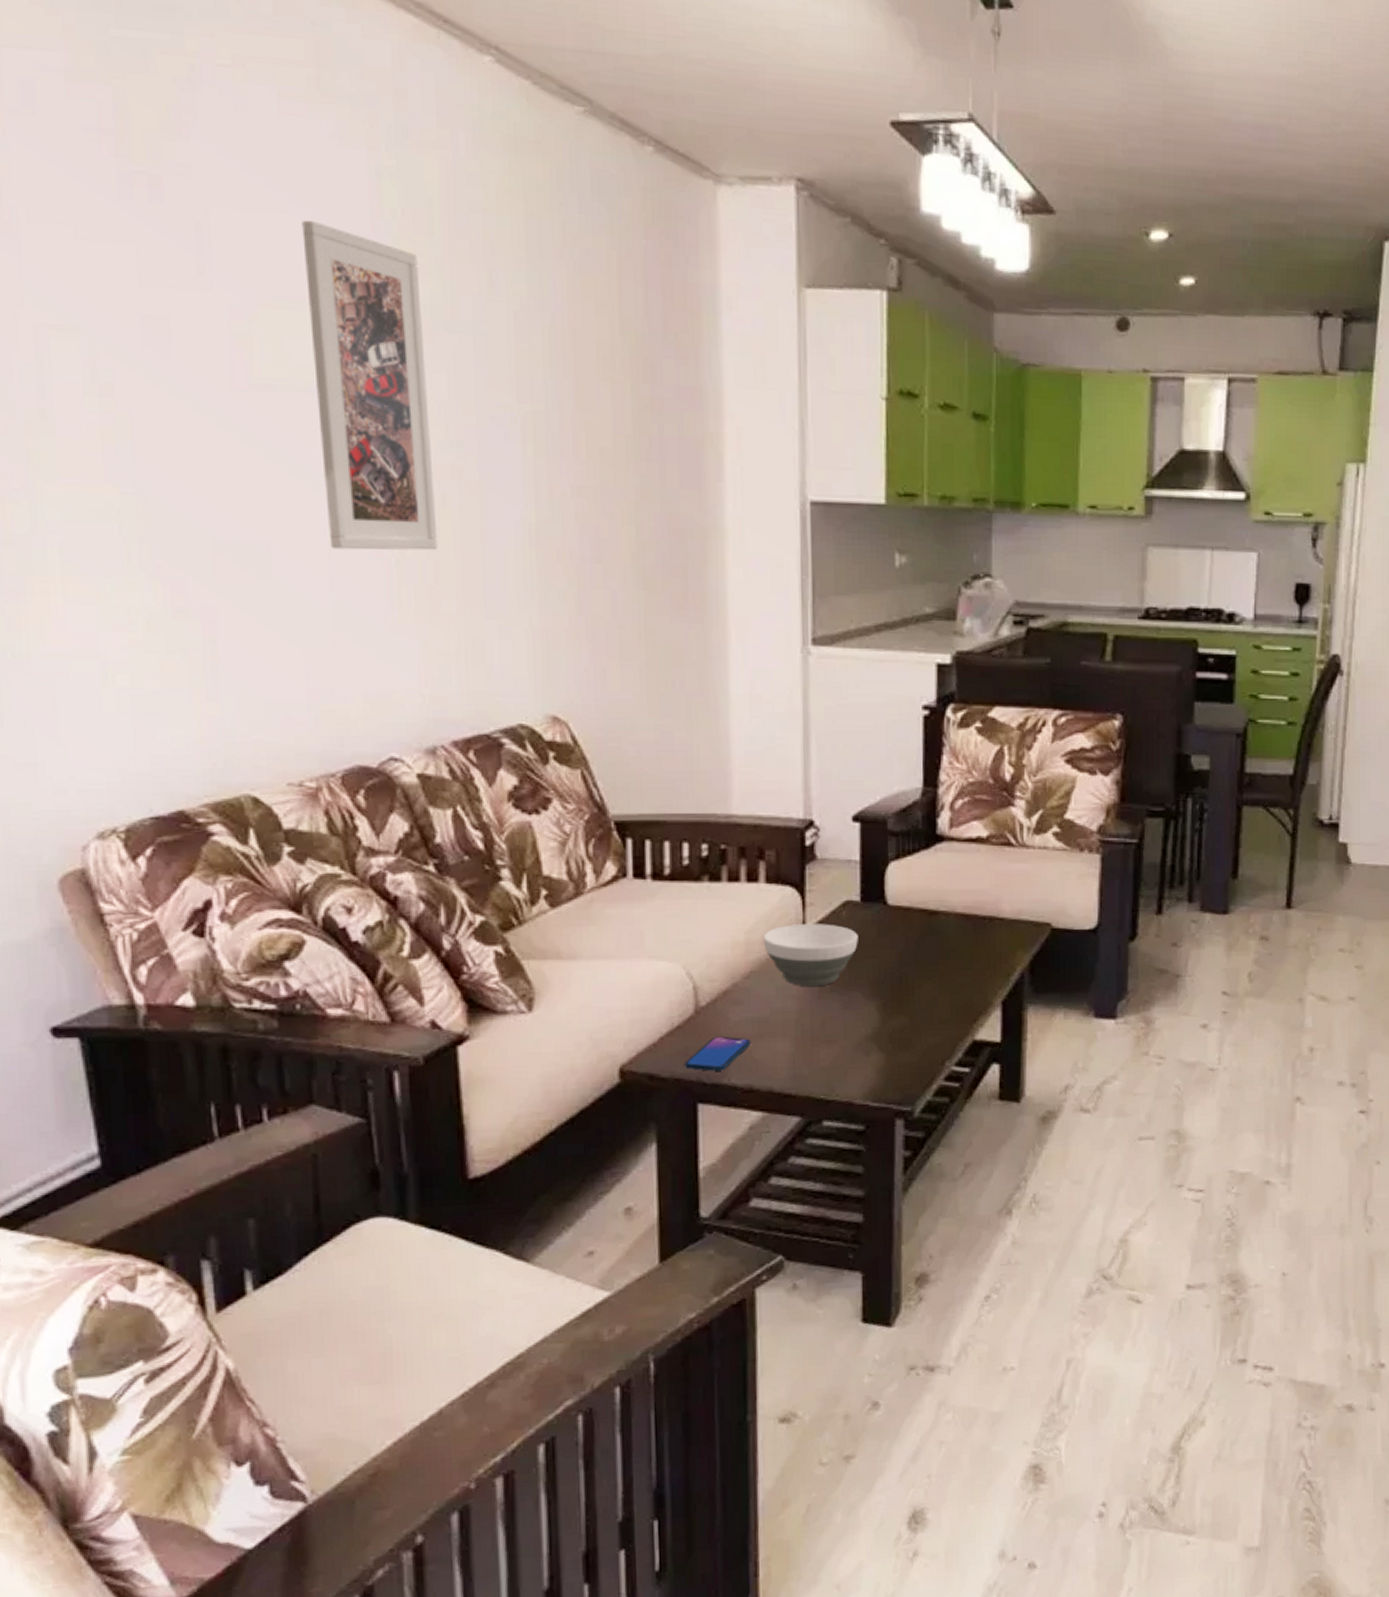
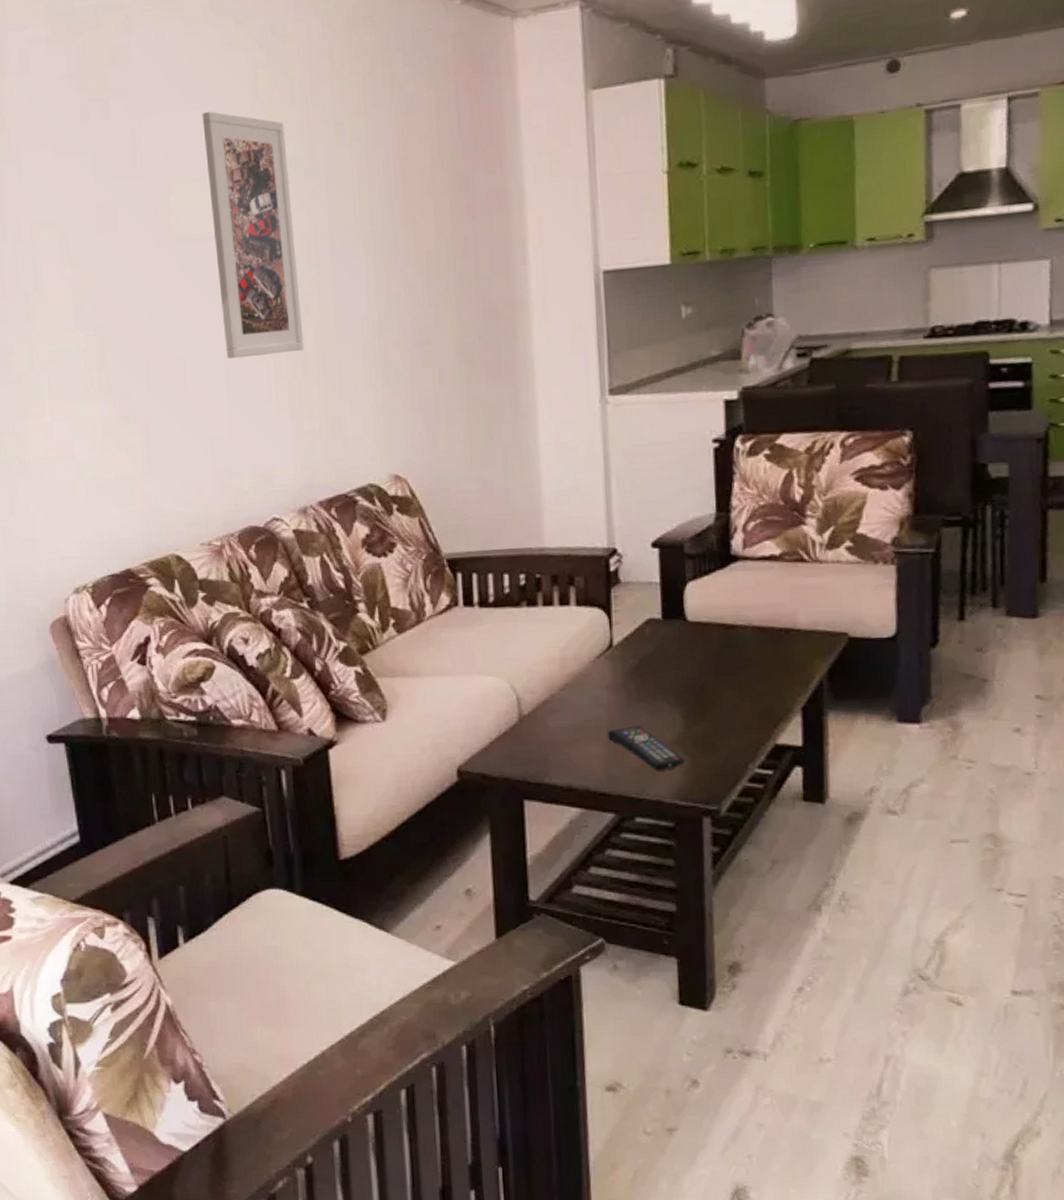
smartphone: present [685,1036,750,1071] -> none [512,741,568,772]
bowl: present [763,923,858,987] -> none [575,640,661,697]
remote control: none [796,1018,879,1070] -> present [608,725,685,771]

